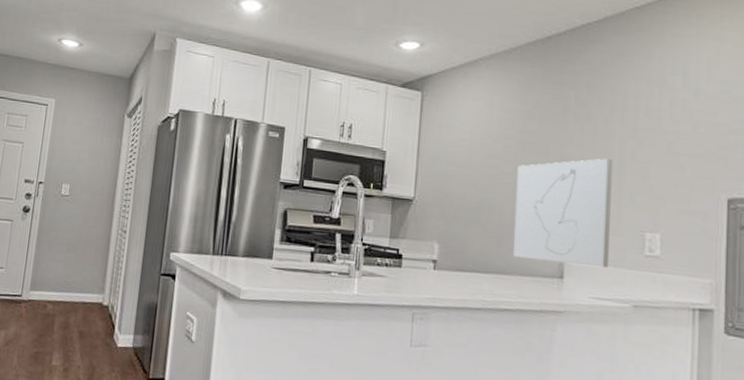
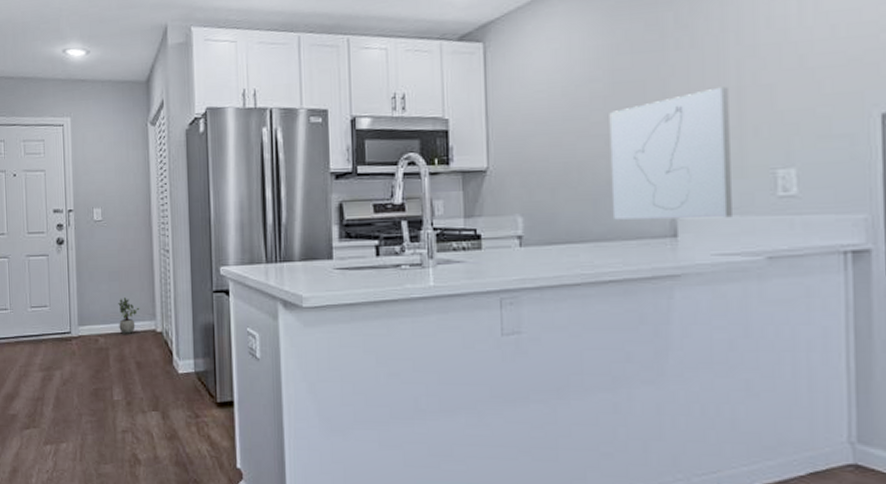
potted plant: none [68,269,91,304] -> present [118,298,140,334]

